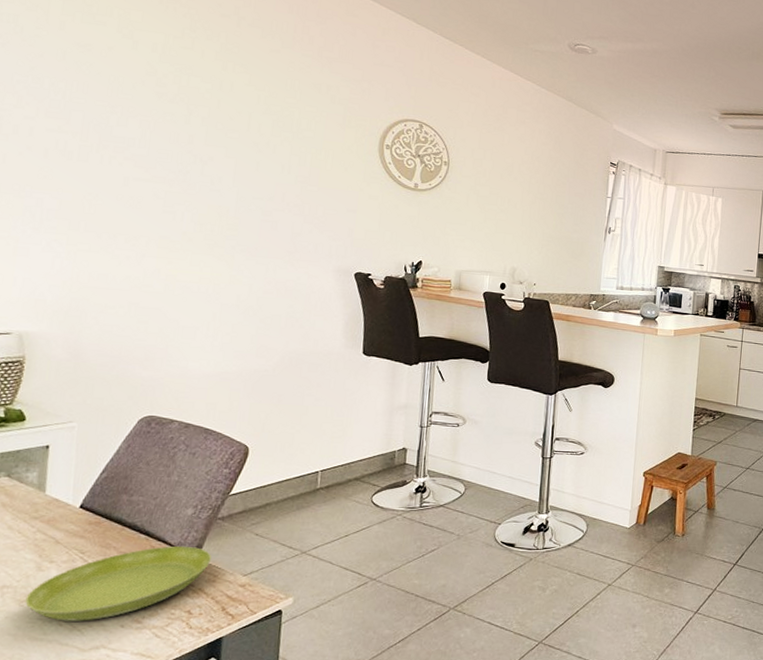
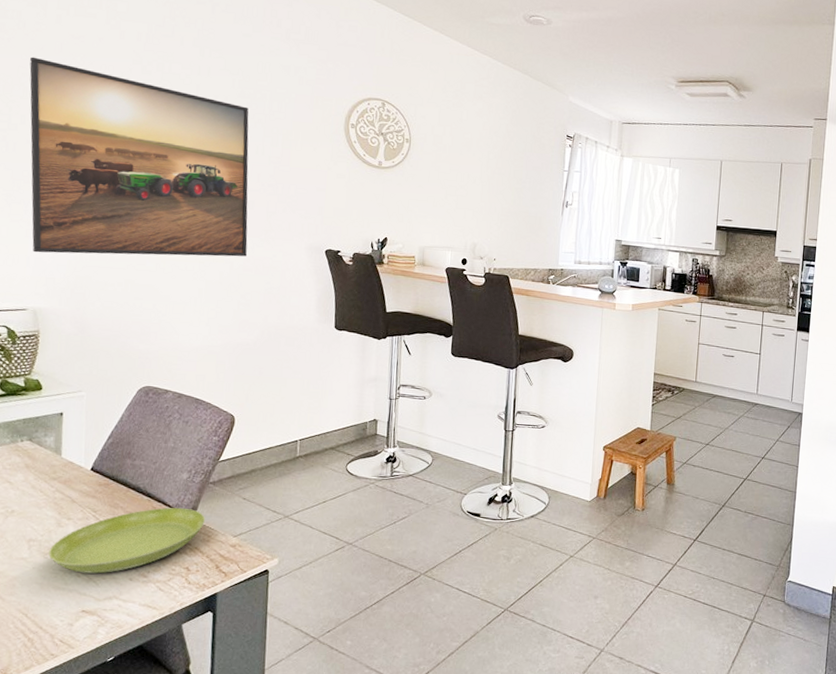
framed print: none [20,63,275,279] -> present [29,57,249,257]

